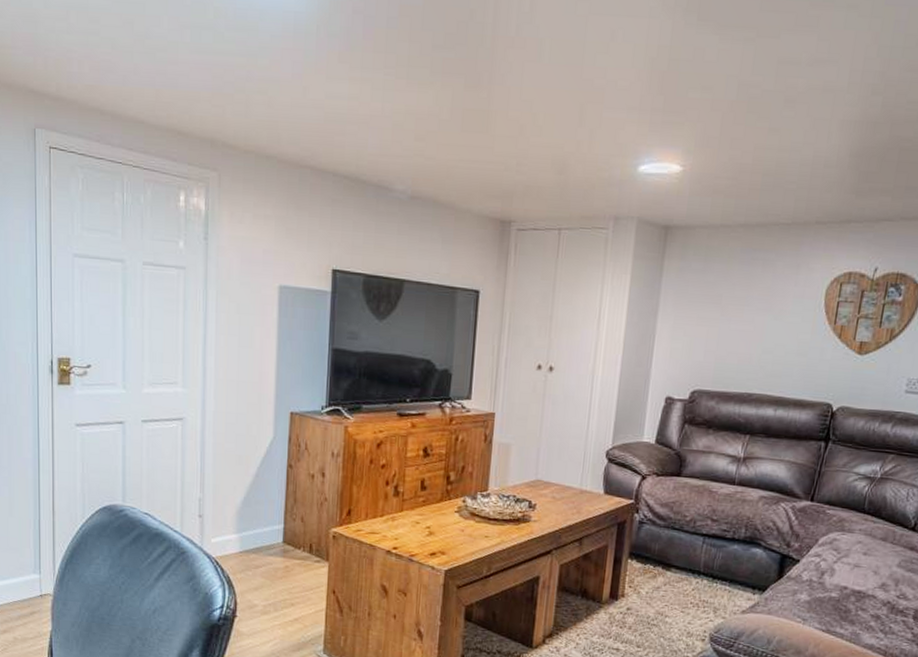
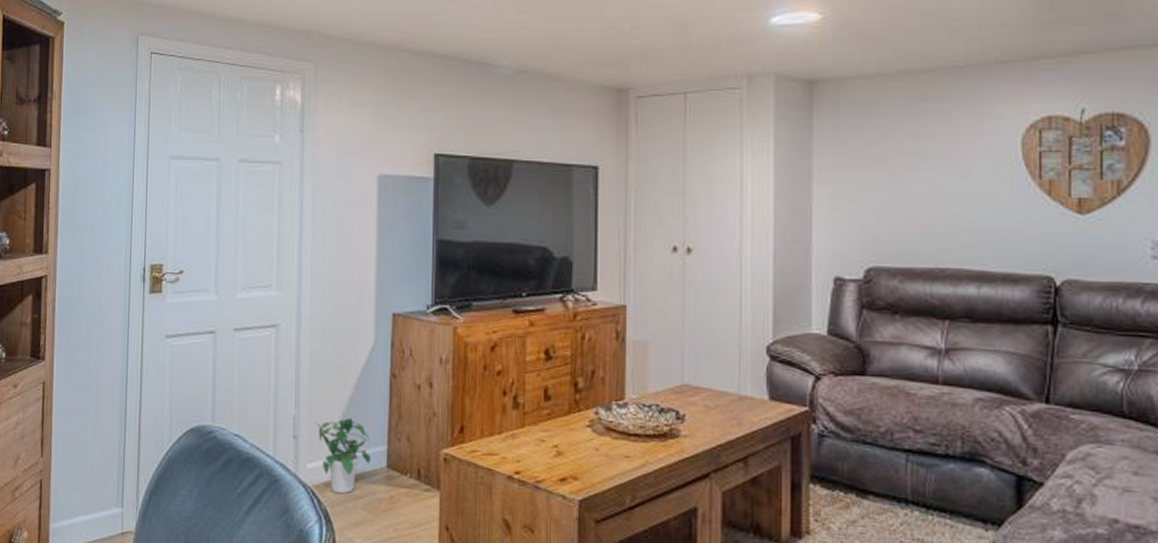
potted plant: none [219,501,269,564] -> present [315,418,371,494]

